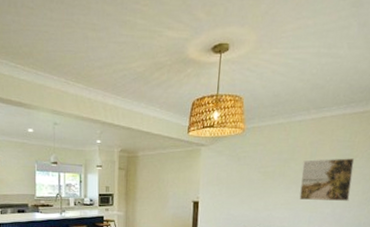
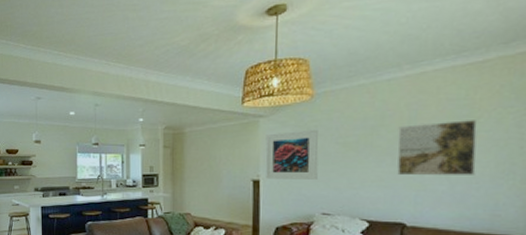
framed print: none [204,159,246,202] -> present [265,129,319,179]

